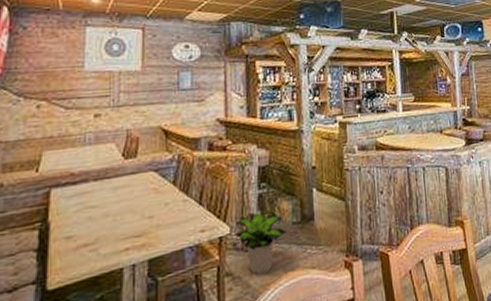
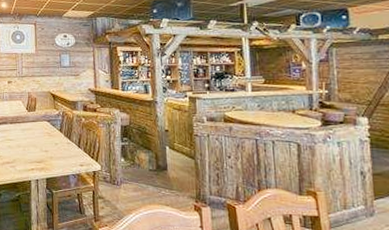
potted plant: present [236,212,287,275] -> none [105,158,145,202]

